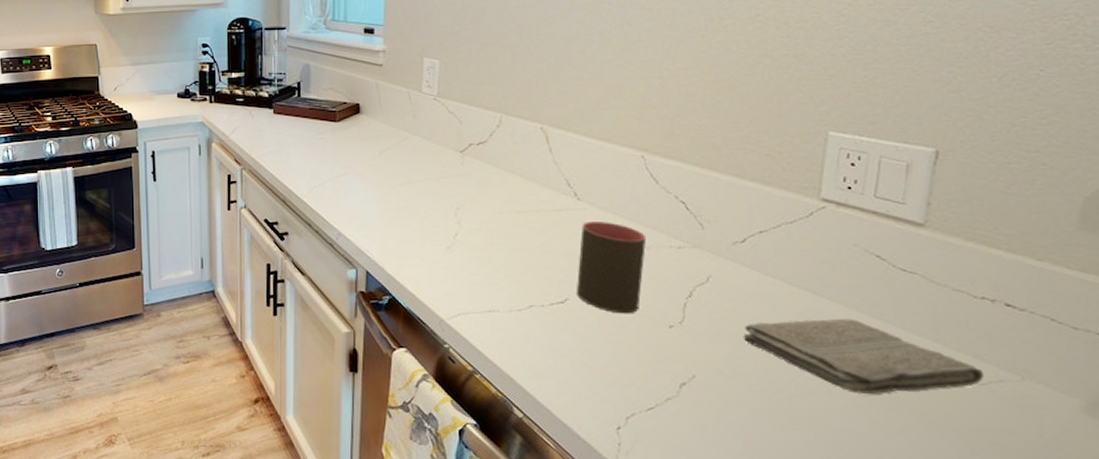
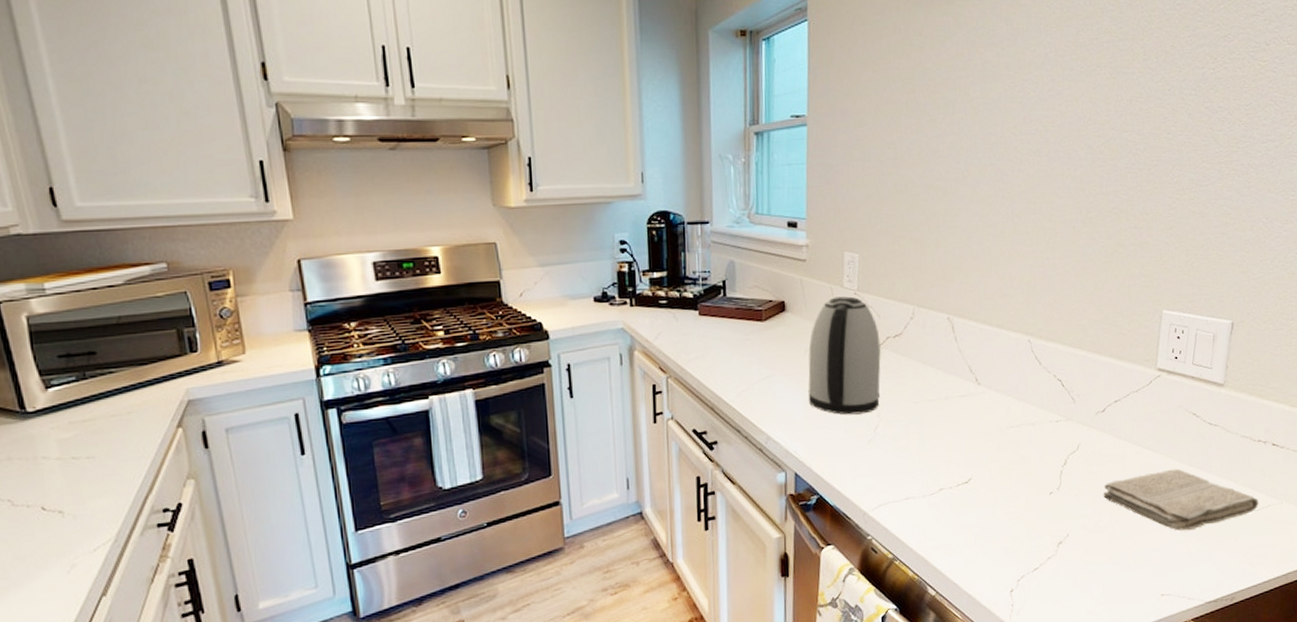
kettle: none [381,101,462,220] -> present [807,296,881,415]
cup: present [576,221,646,314] -> none [977,403,1032,487]

